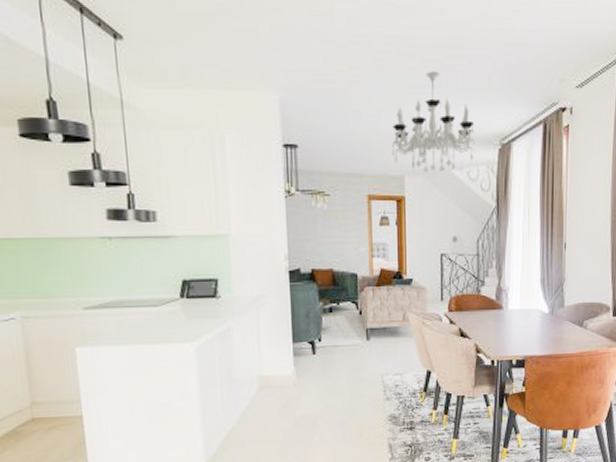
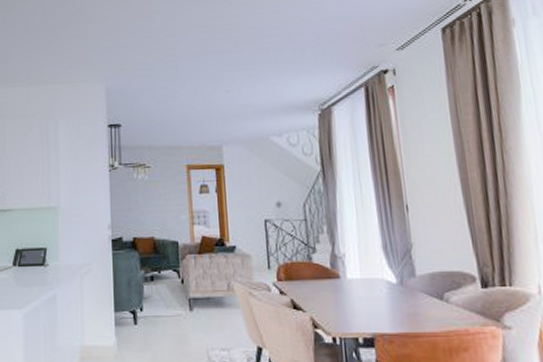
chandelier: present [391,71,476,173] -> none [208,50,295,141]

